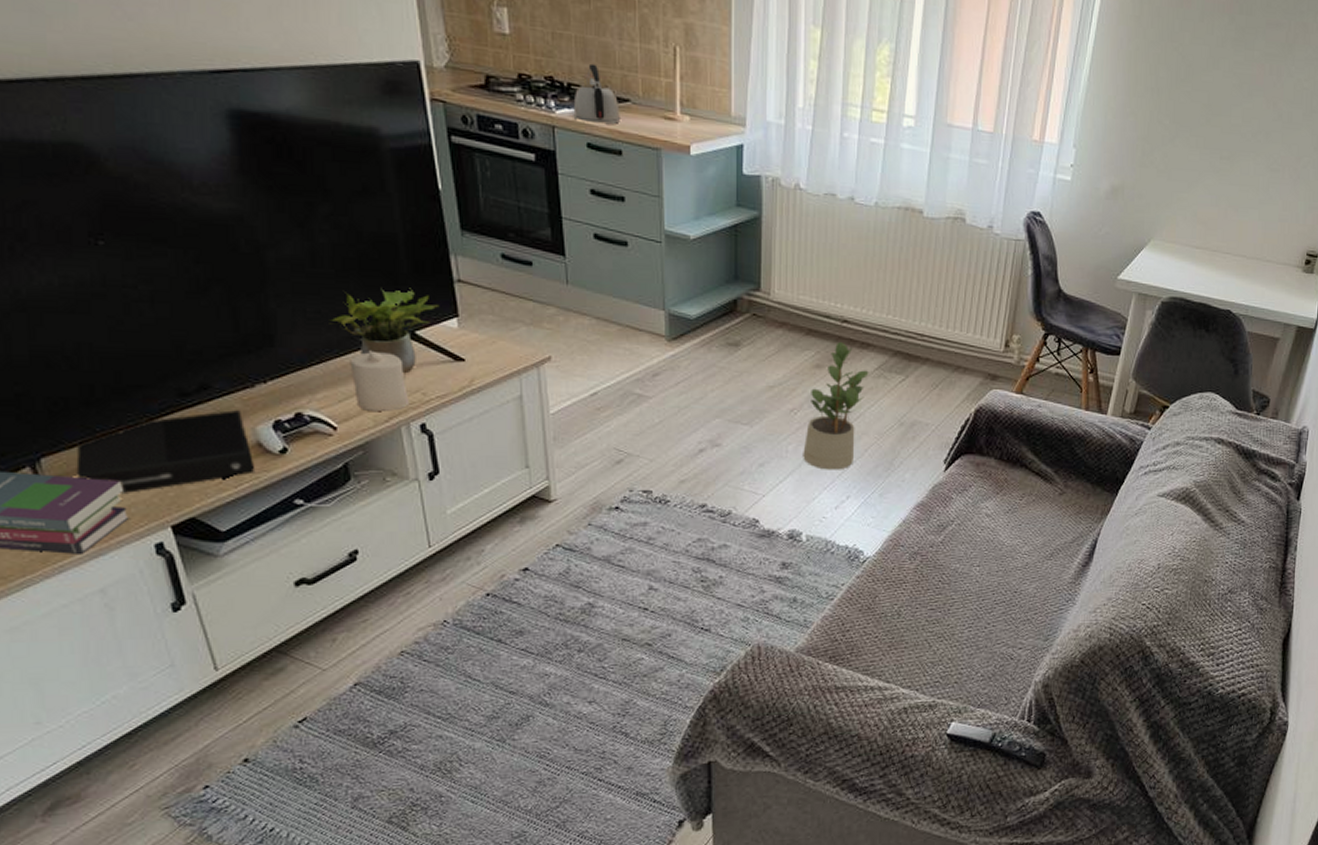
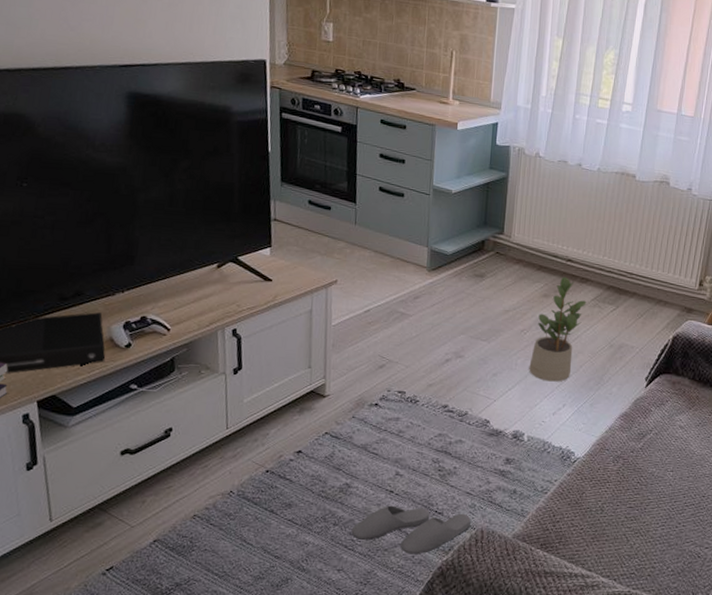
potted plant: present [329,288,440,374] -> none [176,224,258,290]
candle: present [350,350,410,413] -> none [186,270,227,319]
kettle: present [573,63,622,125] -> none [372,62,408,107]
slippers: none [601,624,744,679] -> present [351,505,471,555]

